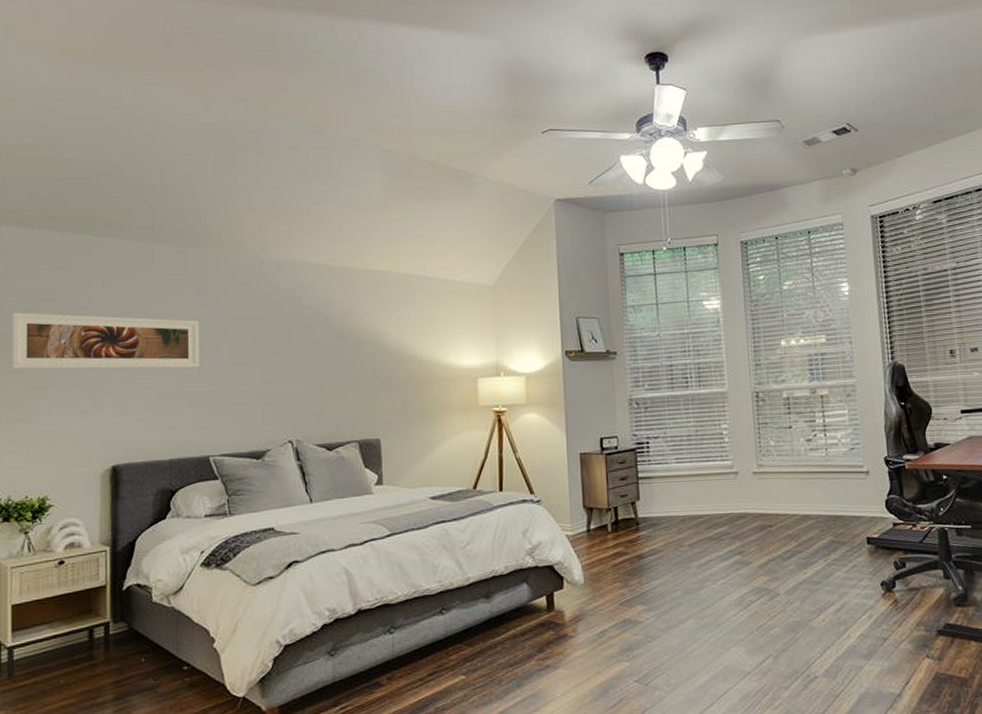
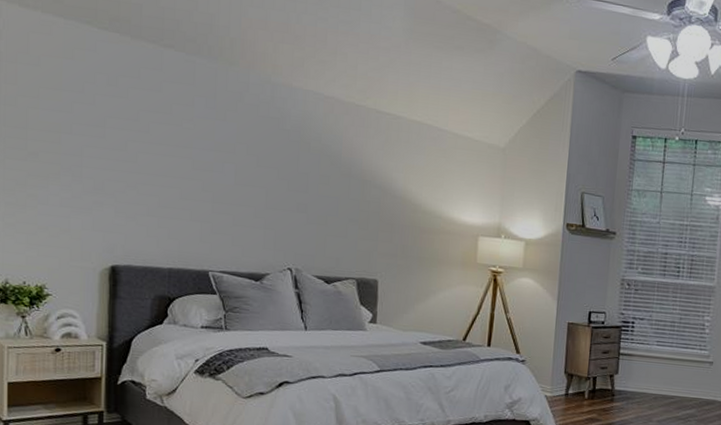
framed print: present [11,312,199,370] -> none [11,96,205,183]

